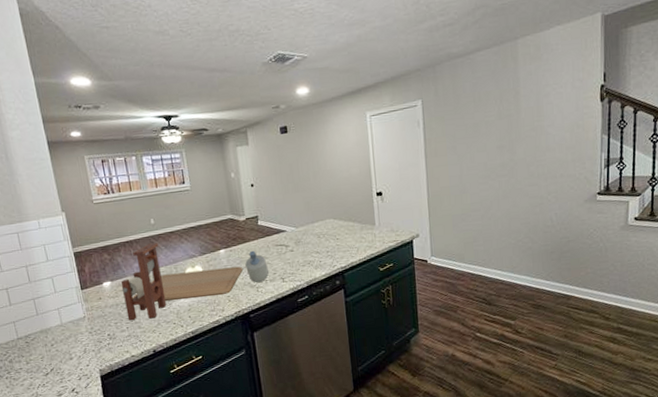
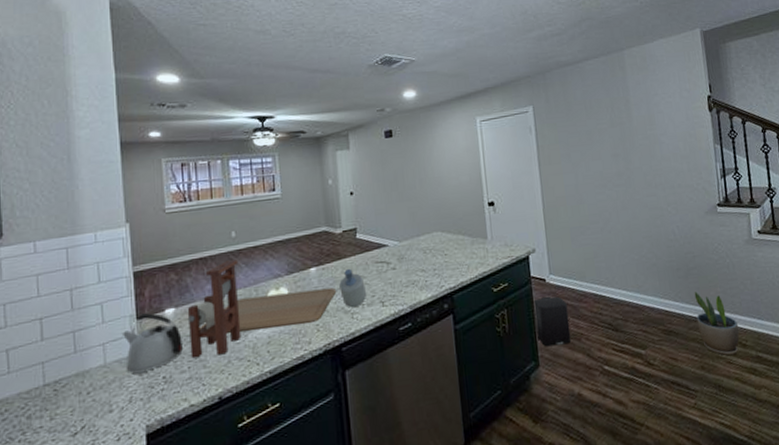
kettle: none [71,285,121,332] -> present [121,313,183,374]
pedal bin: none [416,274,448,317] -> present [533,296,571,347]
potted plant: none [565,272,603,327] -> present [694,291,740,356]

